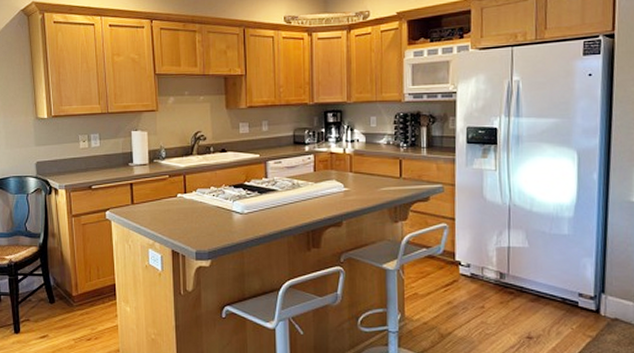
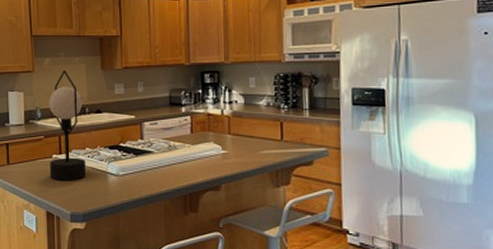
table lamp: none [173,109,212,220] -> present [49,70,87,181]

